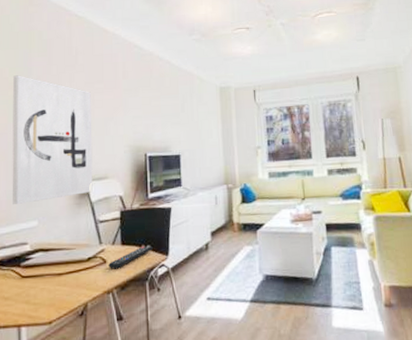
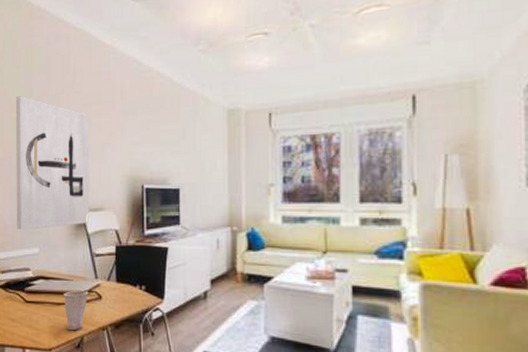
cup: none [65,257,92,300] -> present [63,290,88,331]
remote control: present [109,246,153,270] -> none [104,285,148,307]

